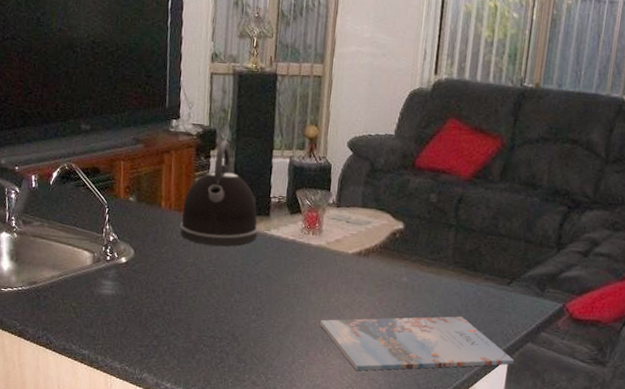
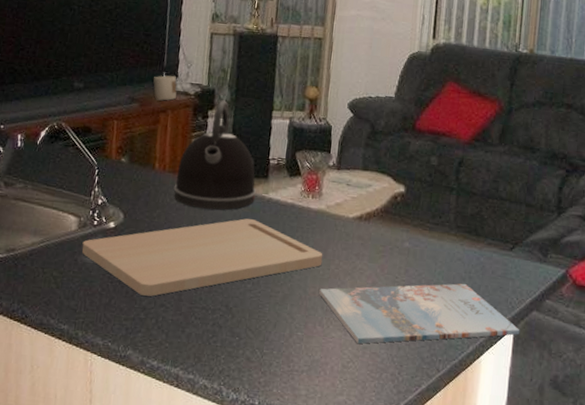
cutting board: none [97,254,324,326] -> present [82,218,323,296]
candle: none [156,114,180,142] -> present [153,73,177,101]

